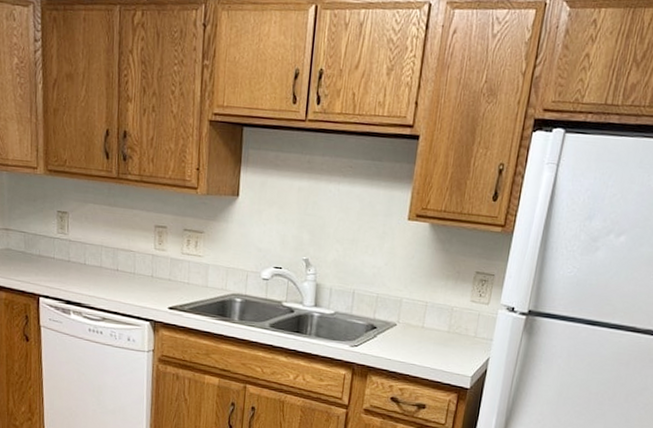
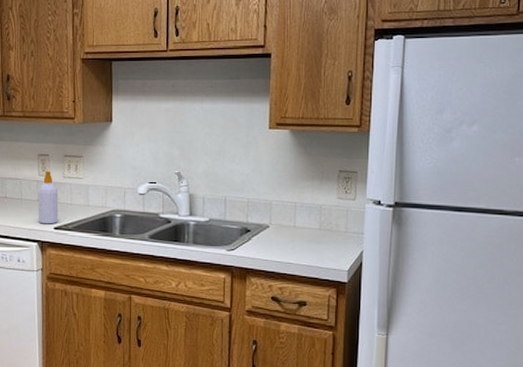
soap bottle: none [151,245,175,304] -> present [38,171,59,224]

